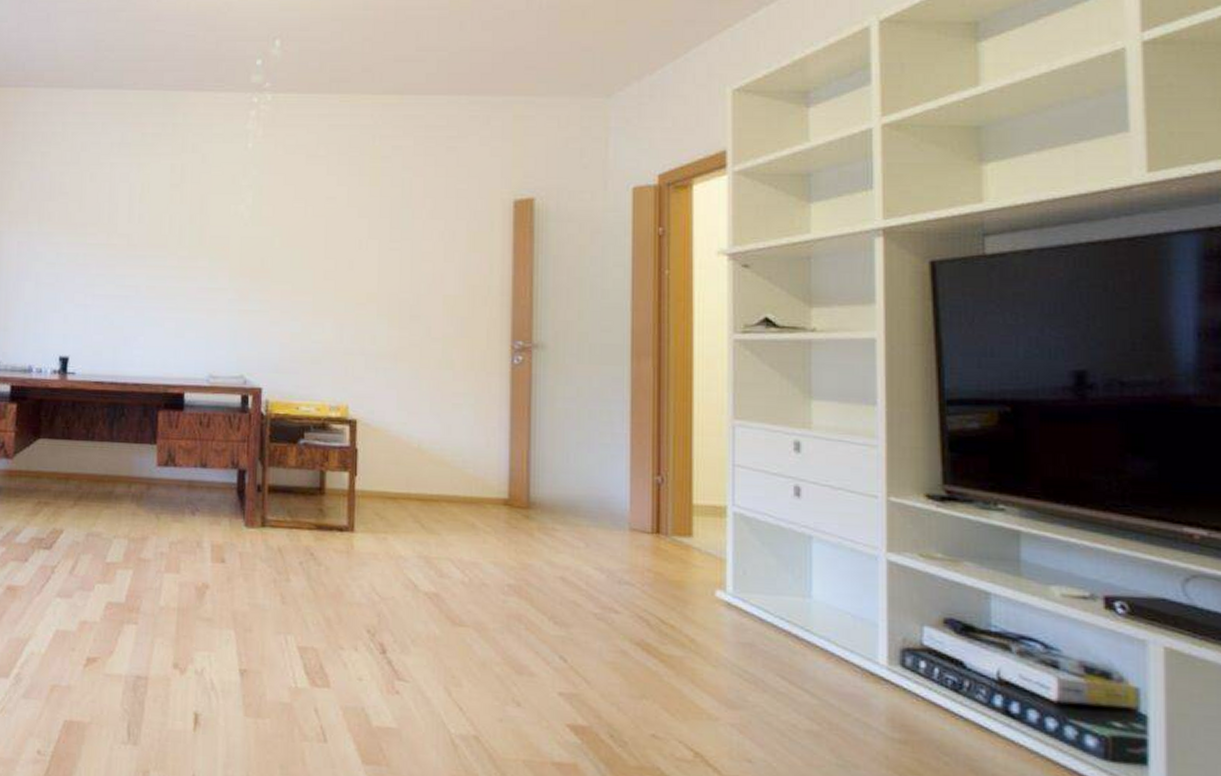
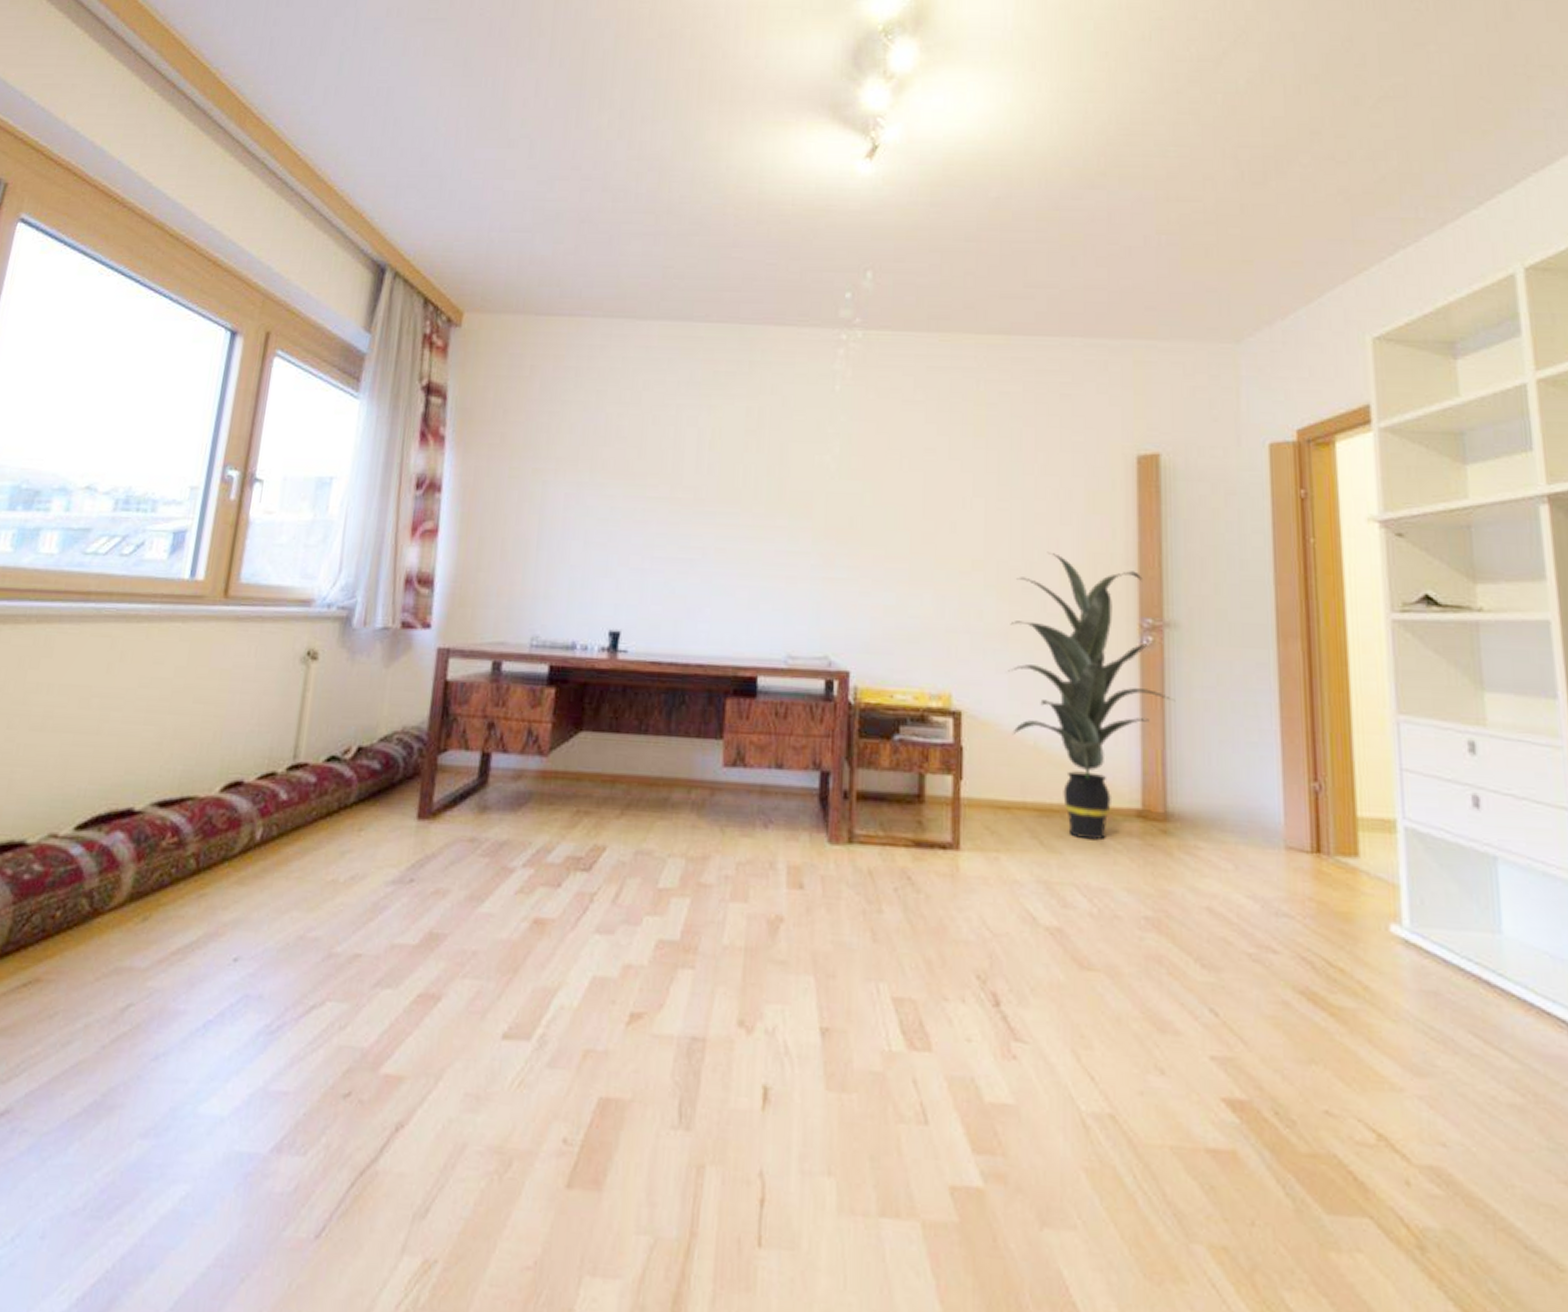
indoor plant: none [397,285,541,524] -> present [1008,551,1176,841]

